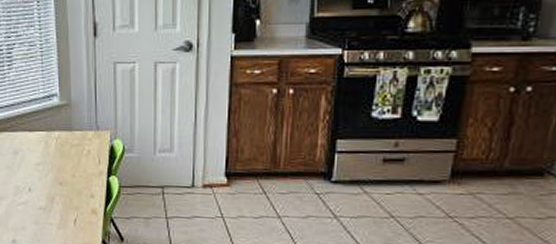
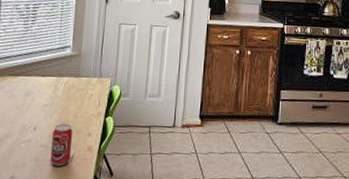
beverage can: none [50,184,74,230] -> present [50,123,73,166]

